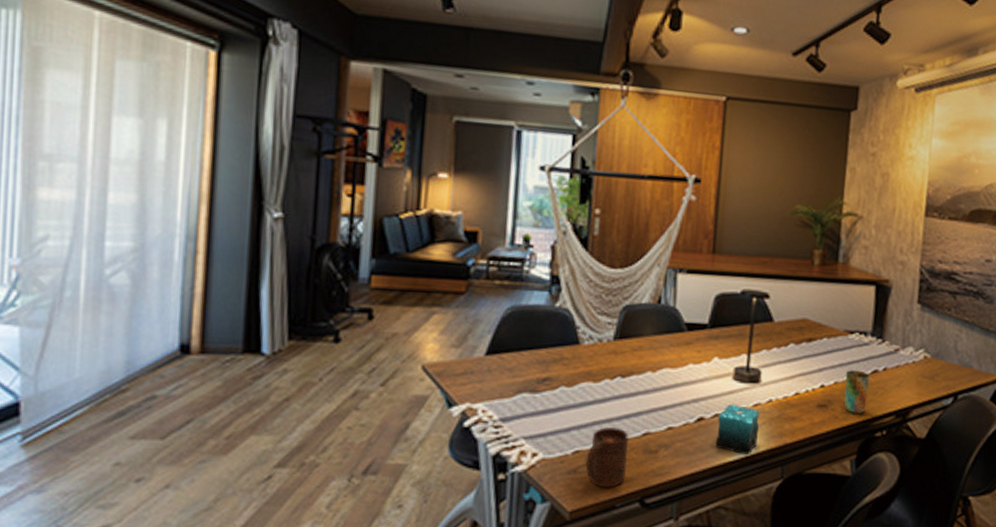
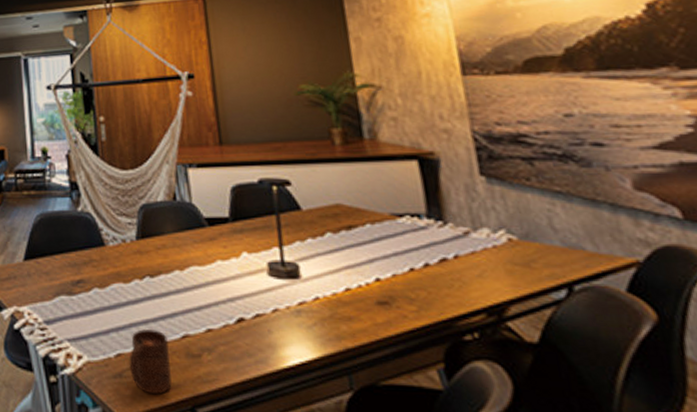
candle: present [715,404,760,455] -> none [260,302,312,362]
cup: present [844,370,870,414] -> none [404,259,442,313]

